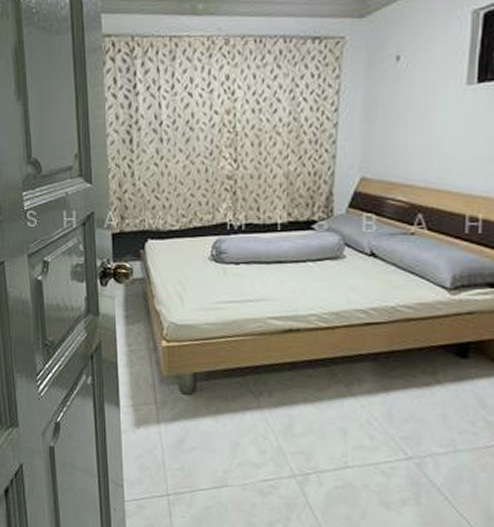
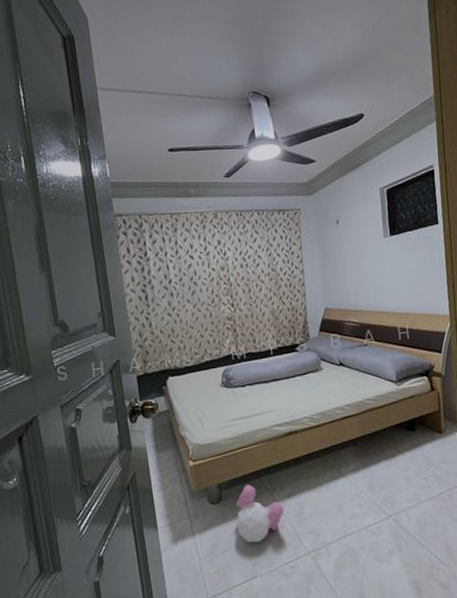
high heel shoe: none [210,381,270,449] -> present [235,484,284,543]

